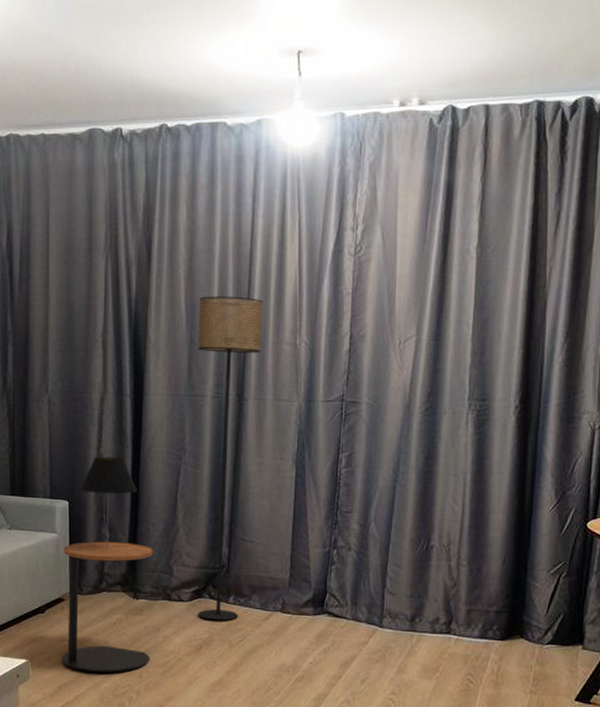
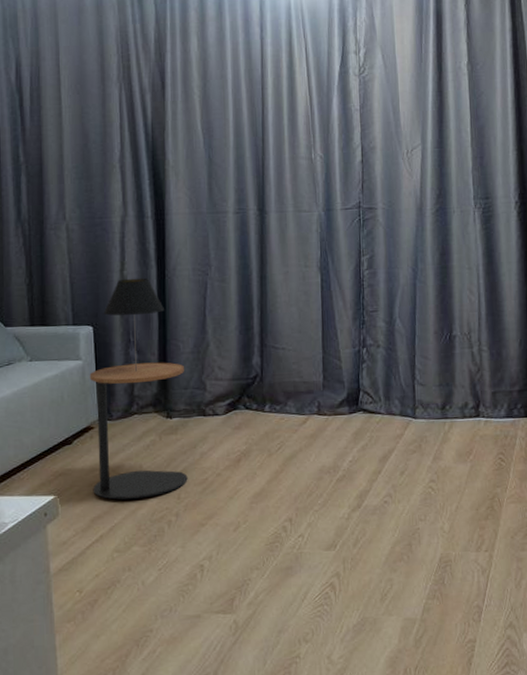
floor lamp: present [197,296,264,621] -> none [215,117,278,431]

